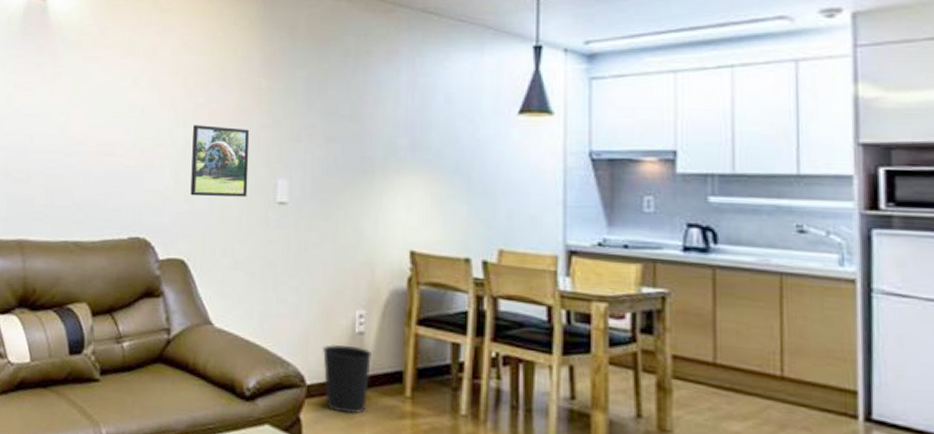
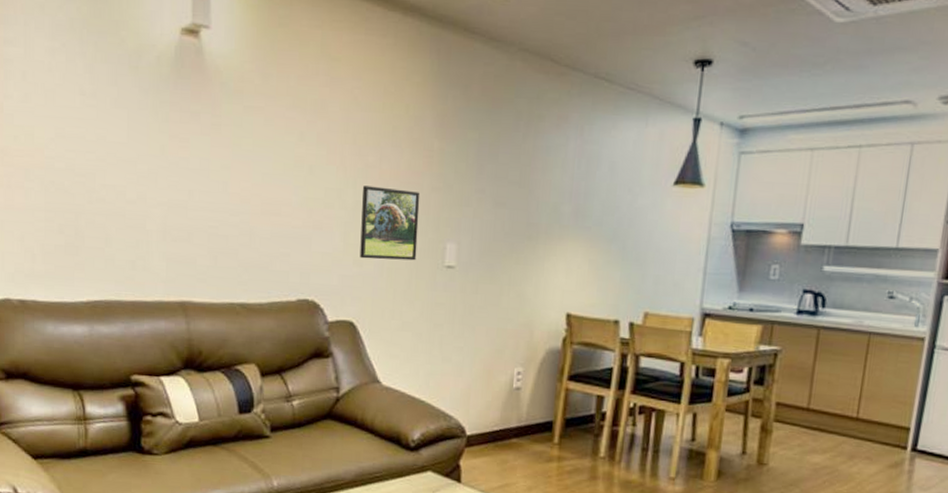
wastebasket: present [322,344,373,414] -> none [482,399,528,460]

